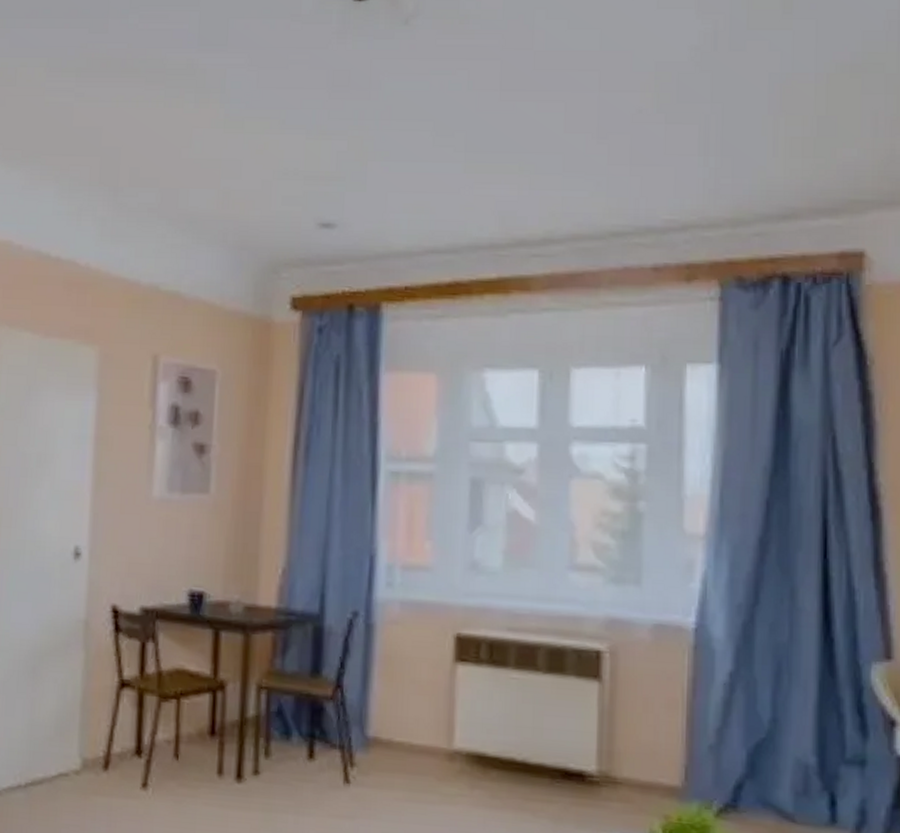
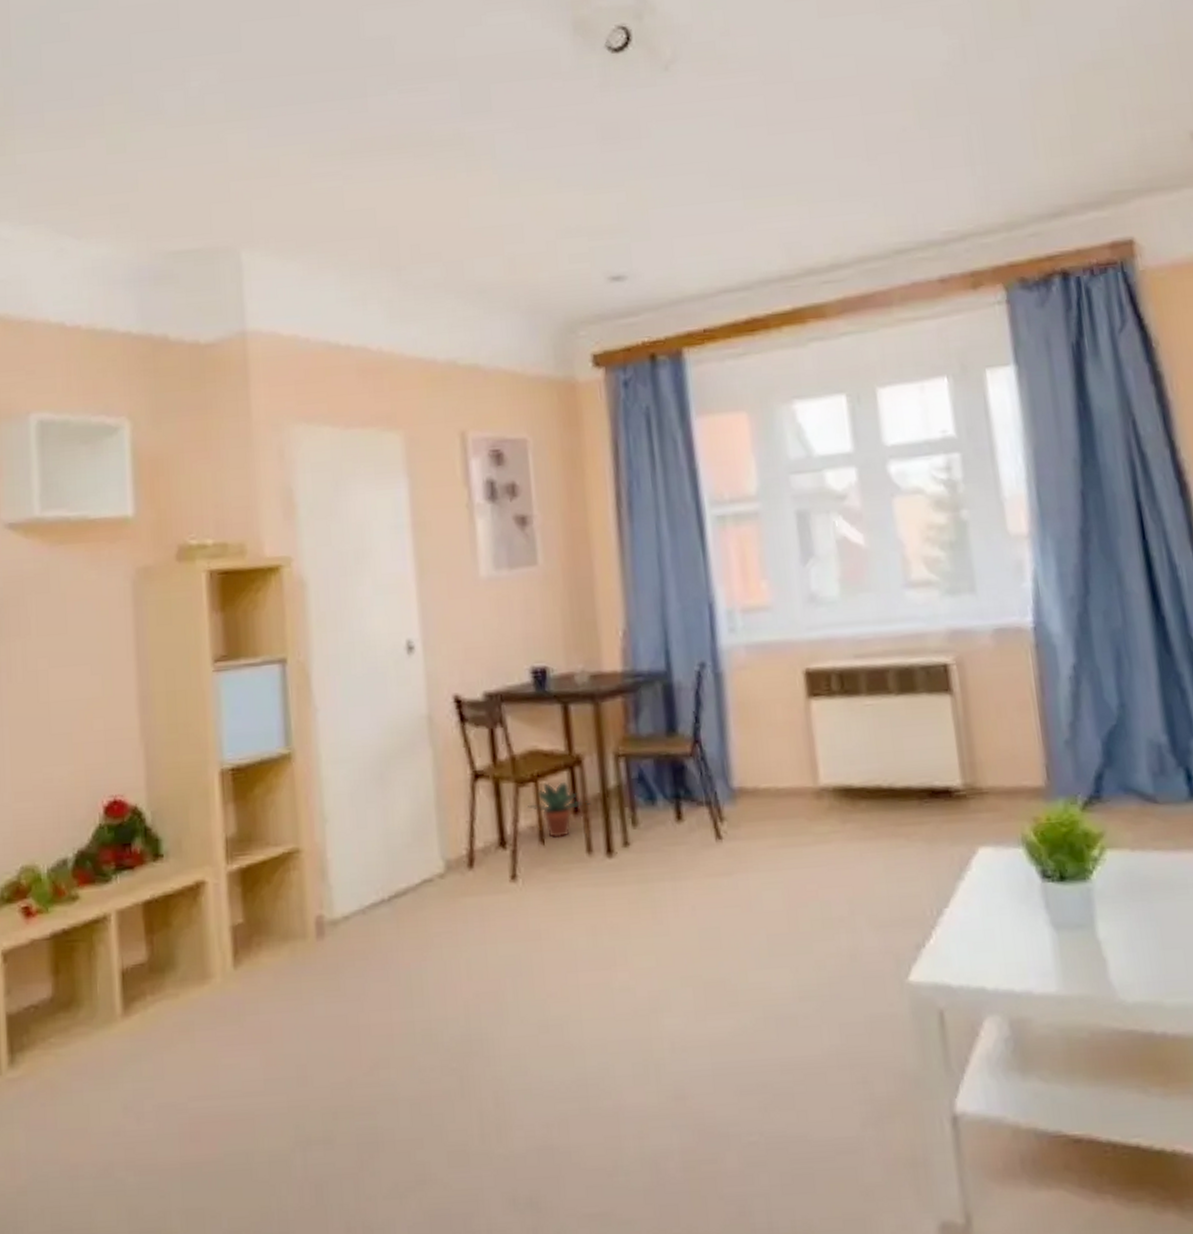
potted plant: none [167,702,228,757] -> present [528,781,591,839]

